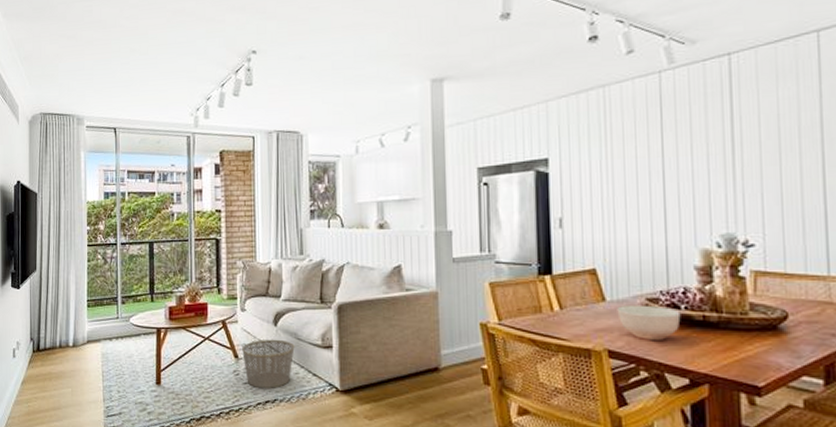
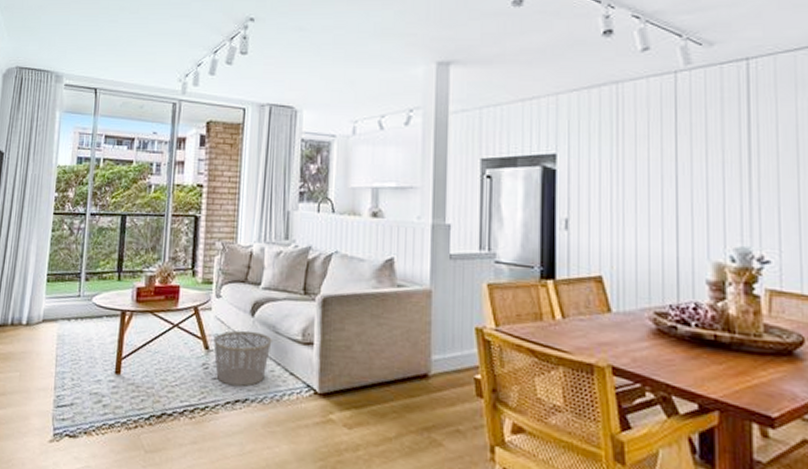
bowl: present [617,304,681,340] -> none [623,317,691,359]

